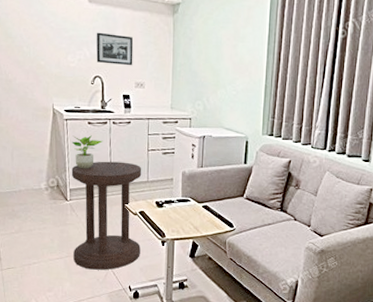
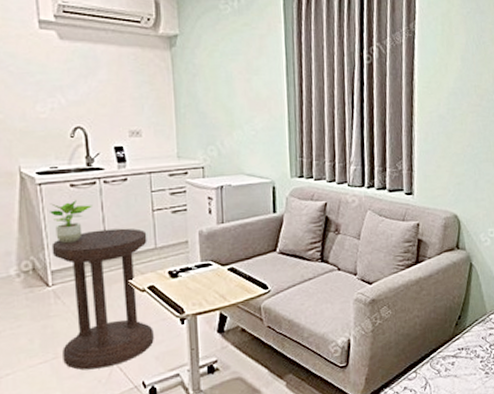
picture frame: present [96,32,134,66] -> none [72,74,124,112]

